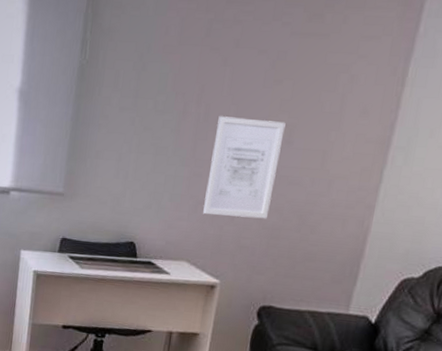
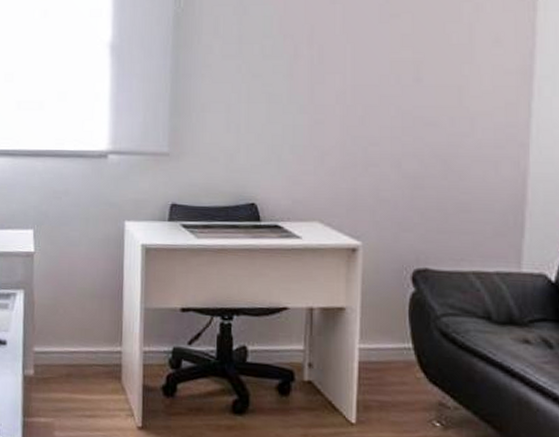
wall art: present [203,116,286,219] -> none [331,57,411,167]

